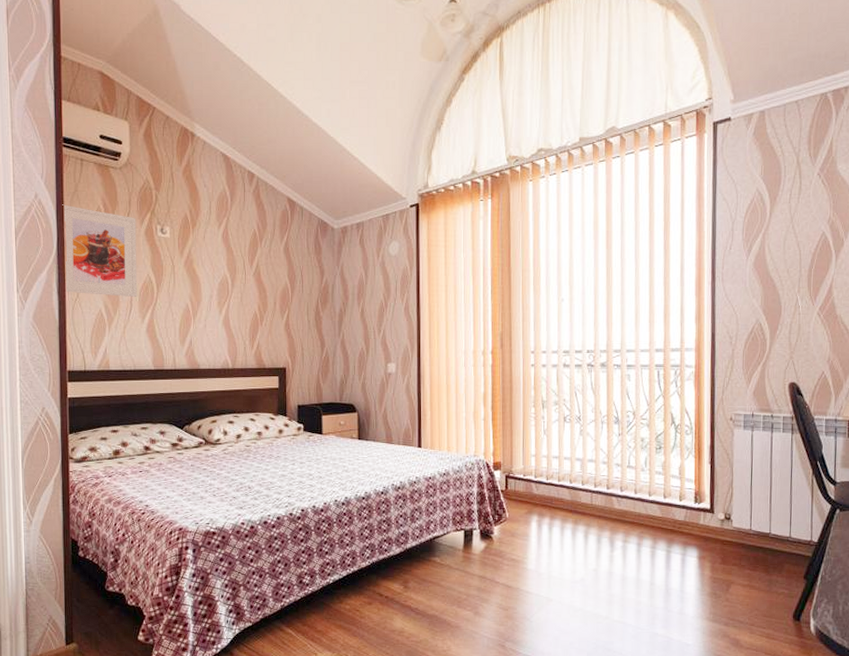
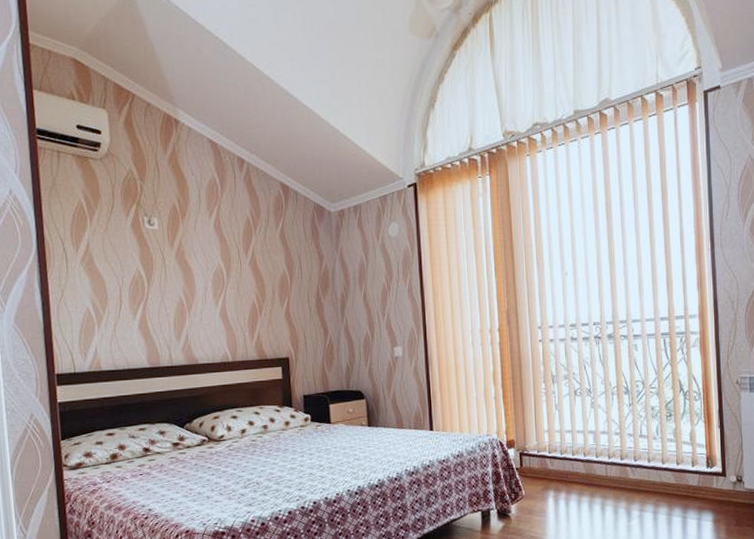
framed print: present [62,204,138,298] -> none [40,199,127,294]

